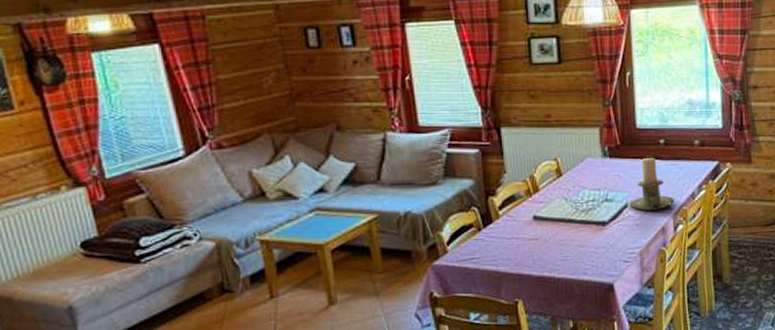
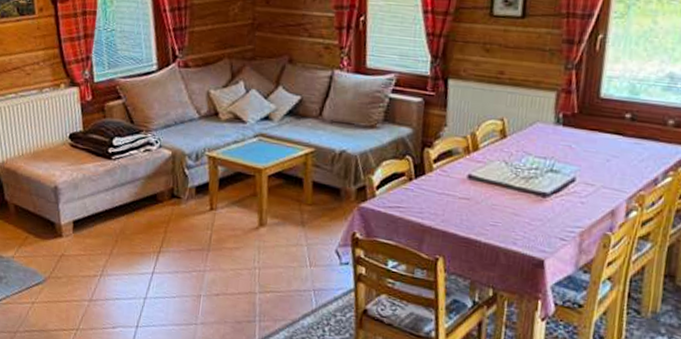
candle holder: present [629,158,675,211] -> none [576,131,633,191]

